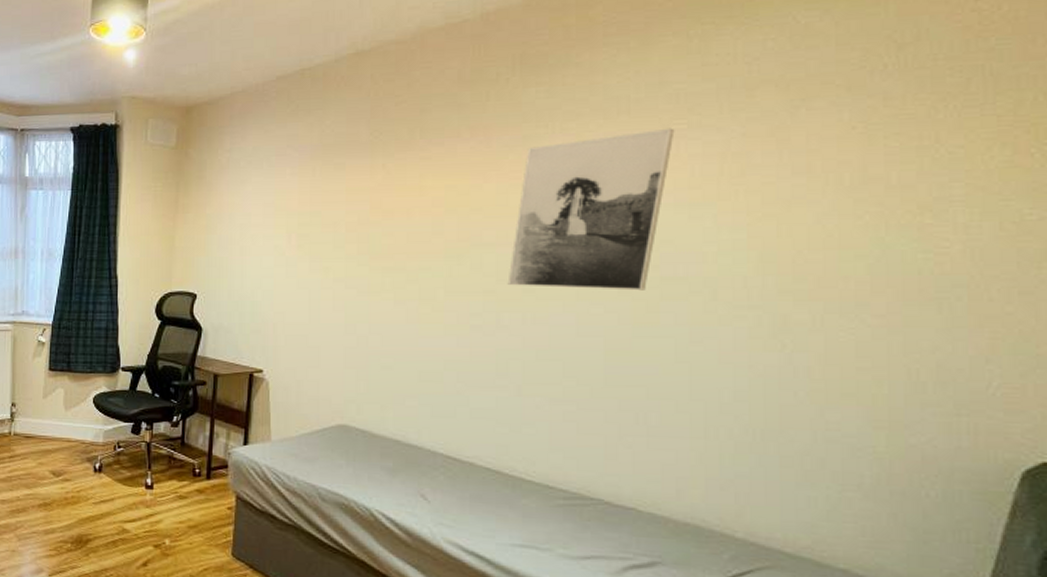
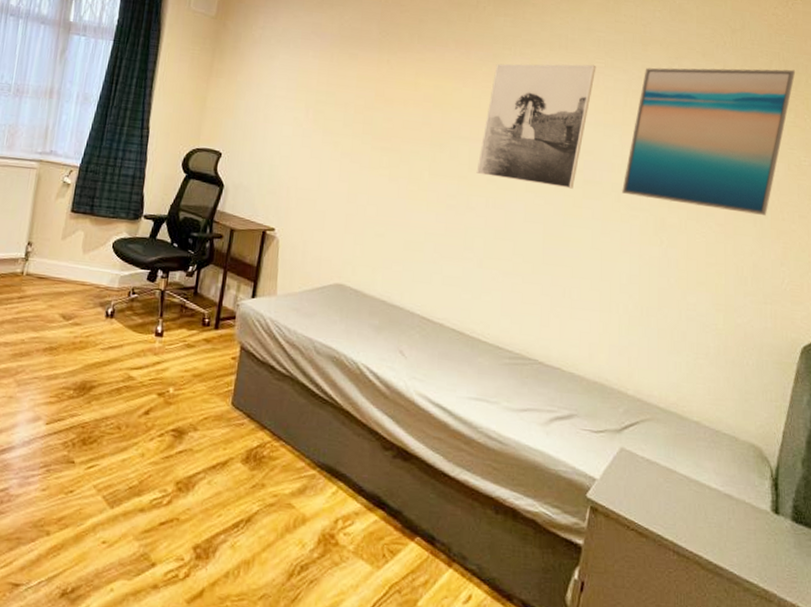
wall art: none [719,85,1015,298] -> present [622,67,796,217]

